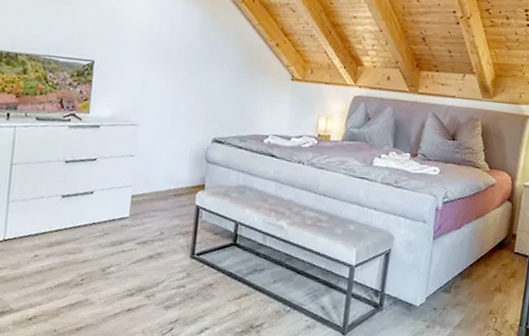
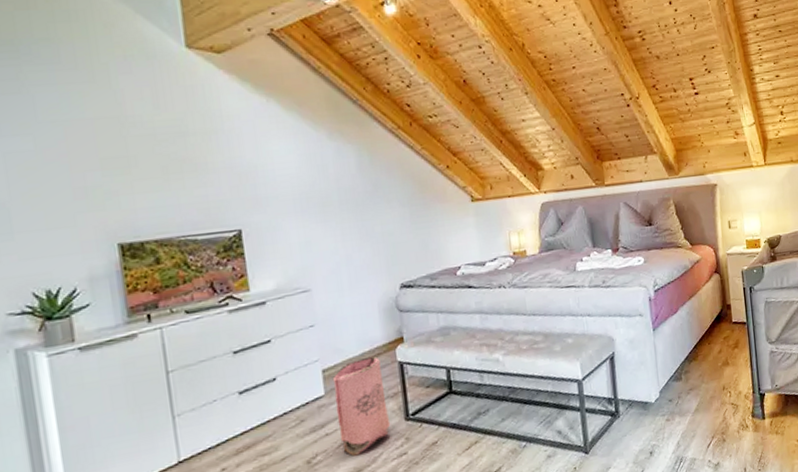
bag: none [133,193,181,276] -> present [332,356,391,456]

